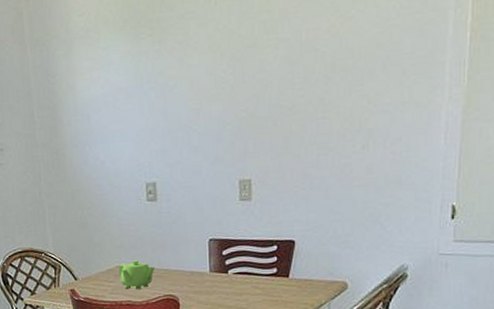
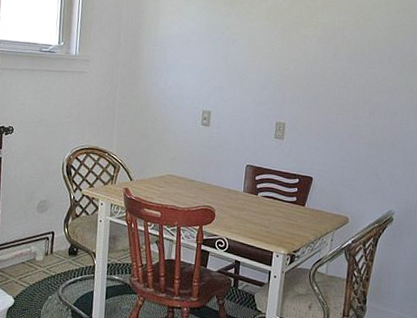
teapot: present [118,260,154,290] -> none [168,172,199,198]

